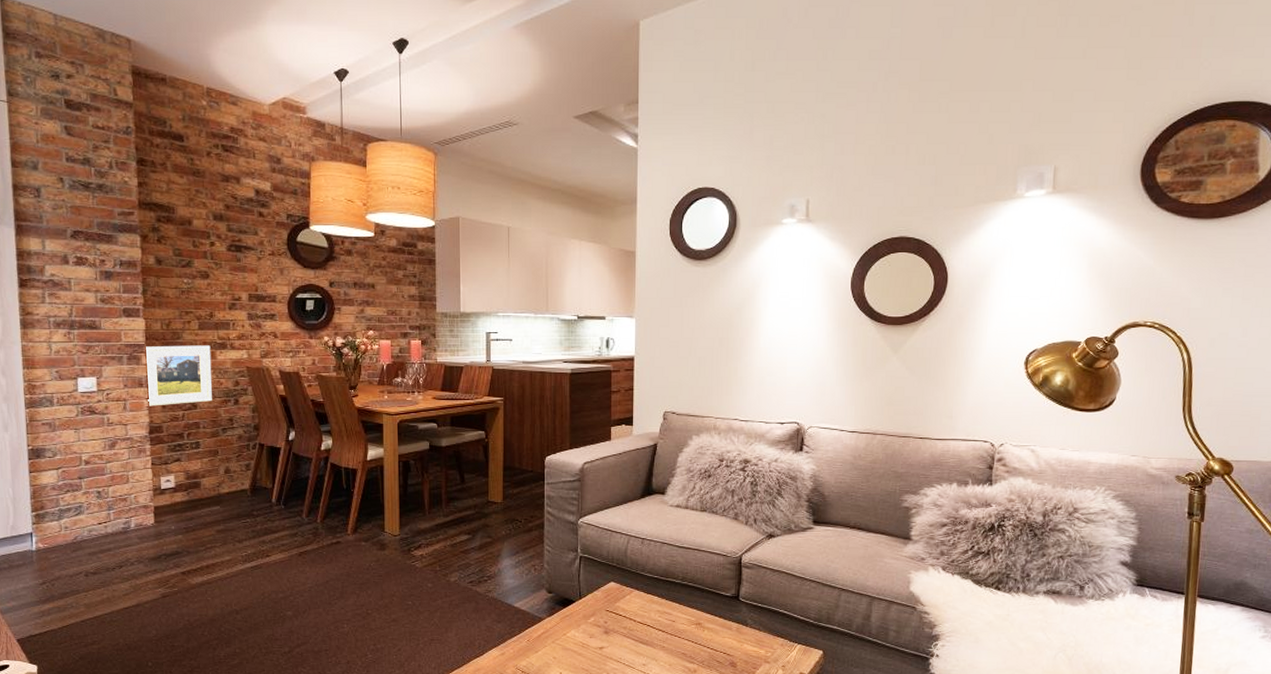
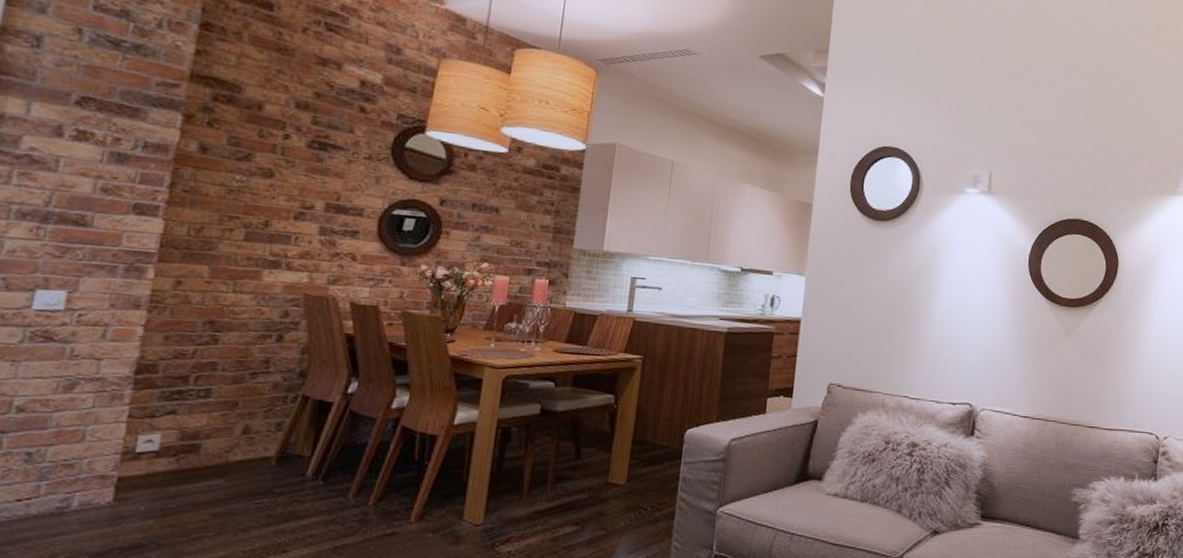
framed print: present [146,345,212,406] -> none [143,256,257,337]

